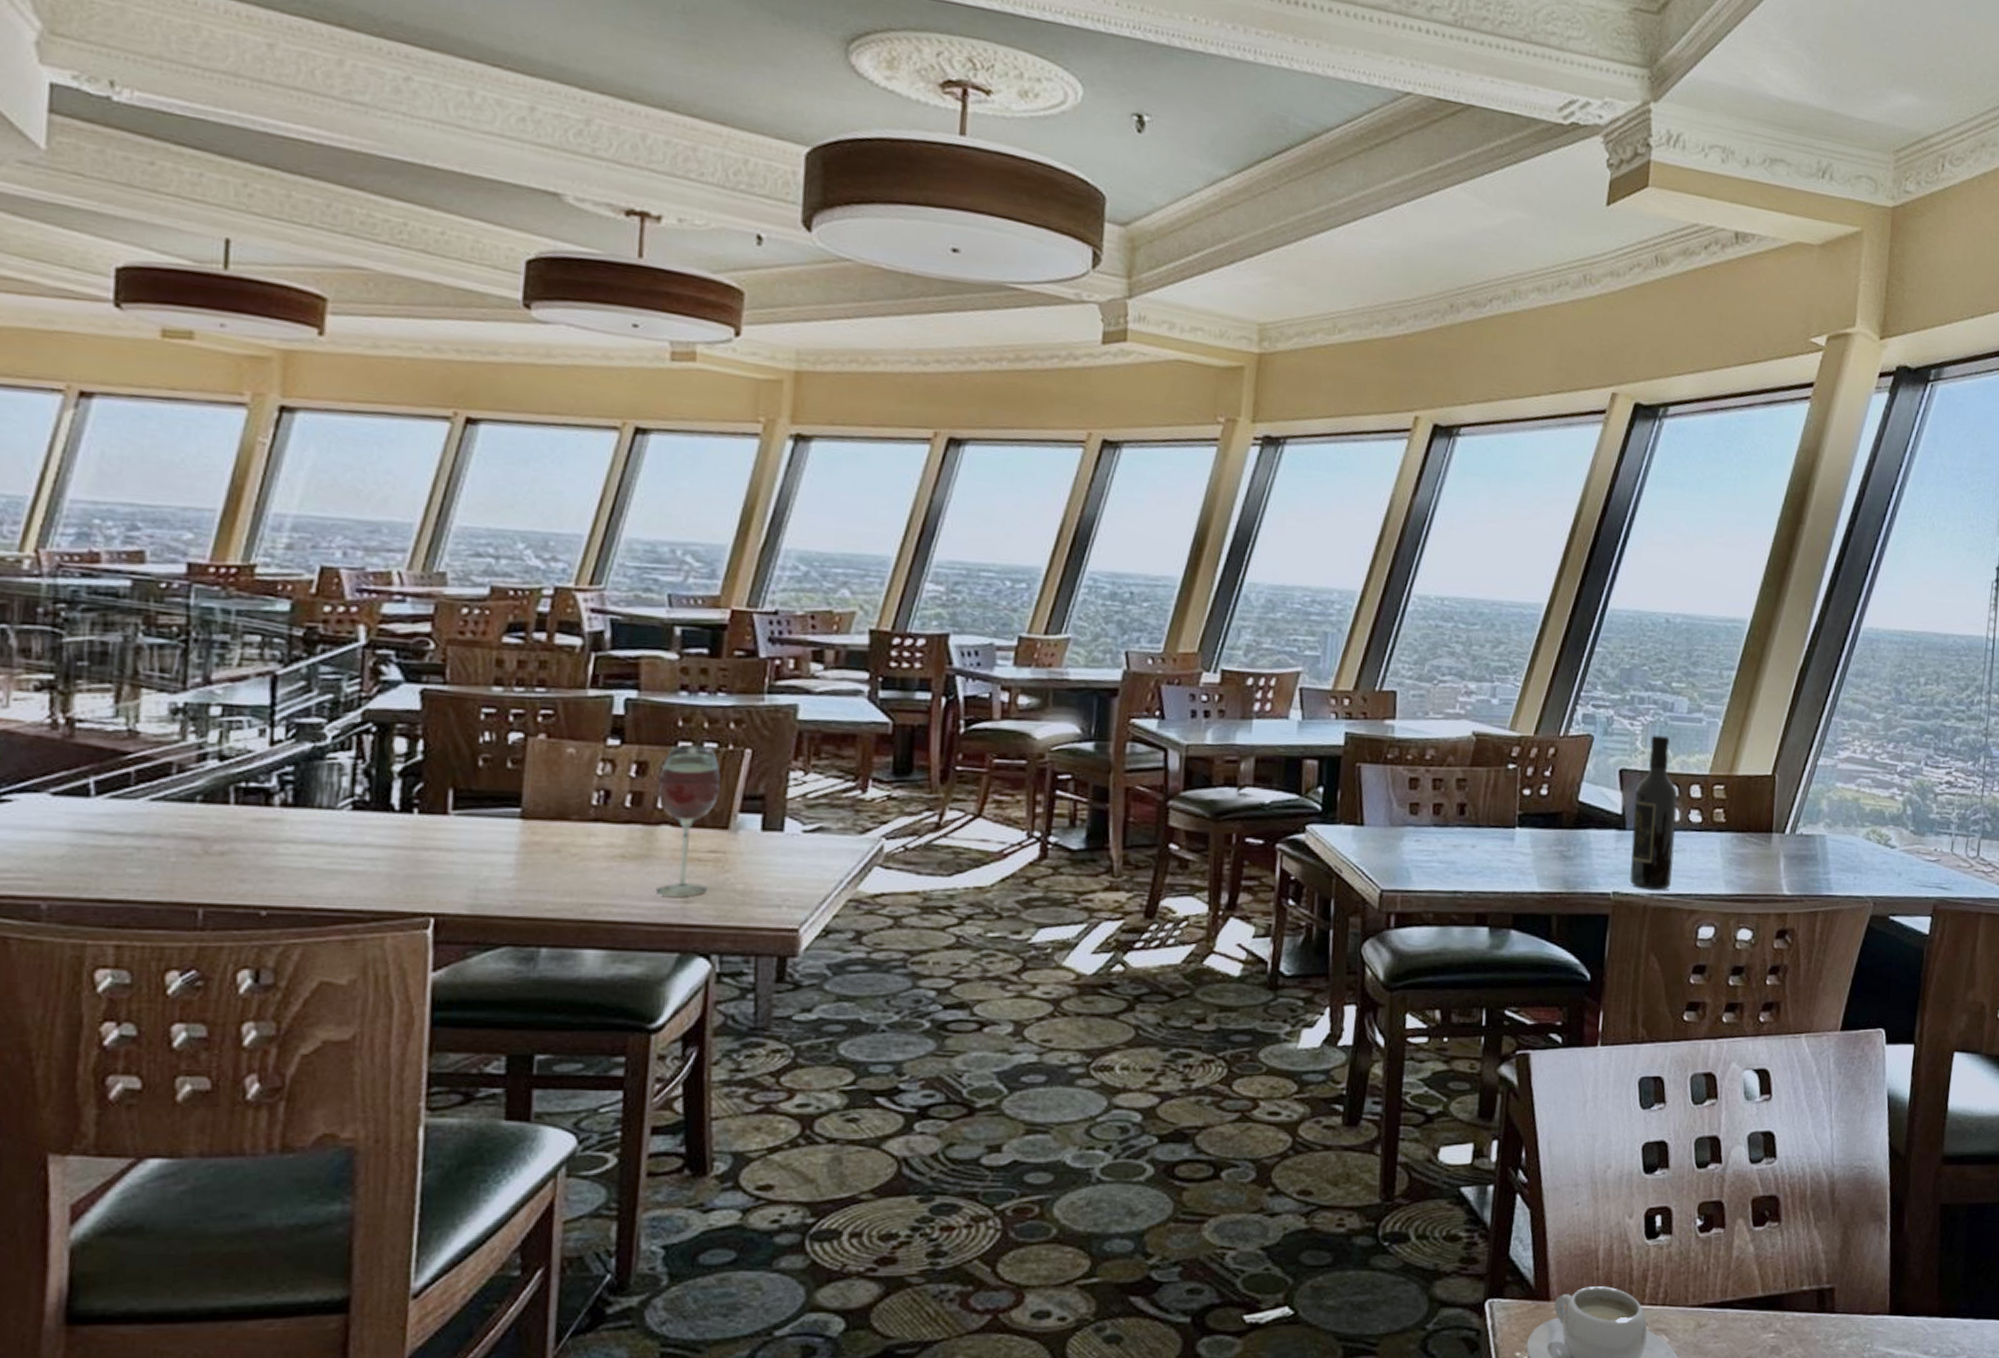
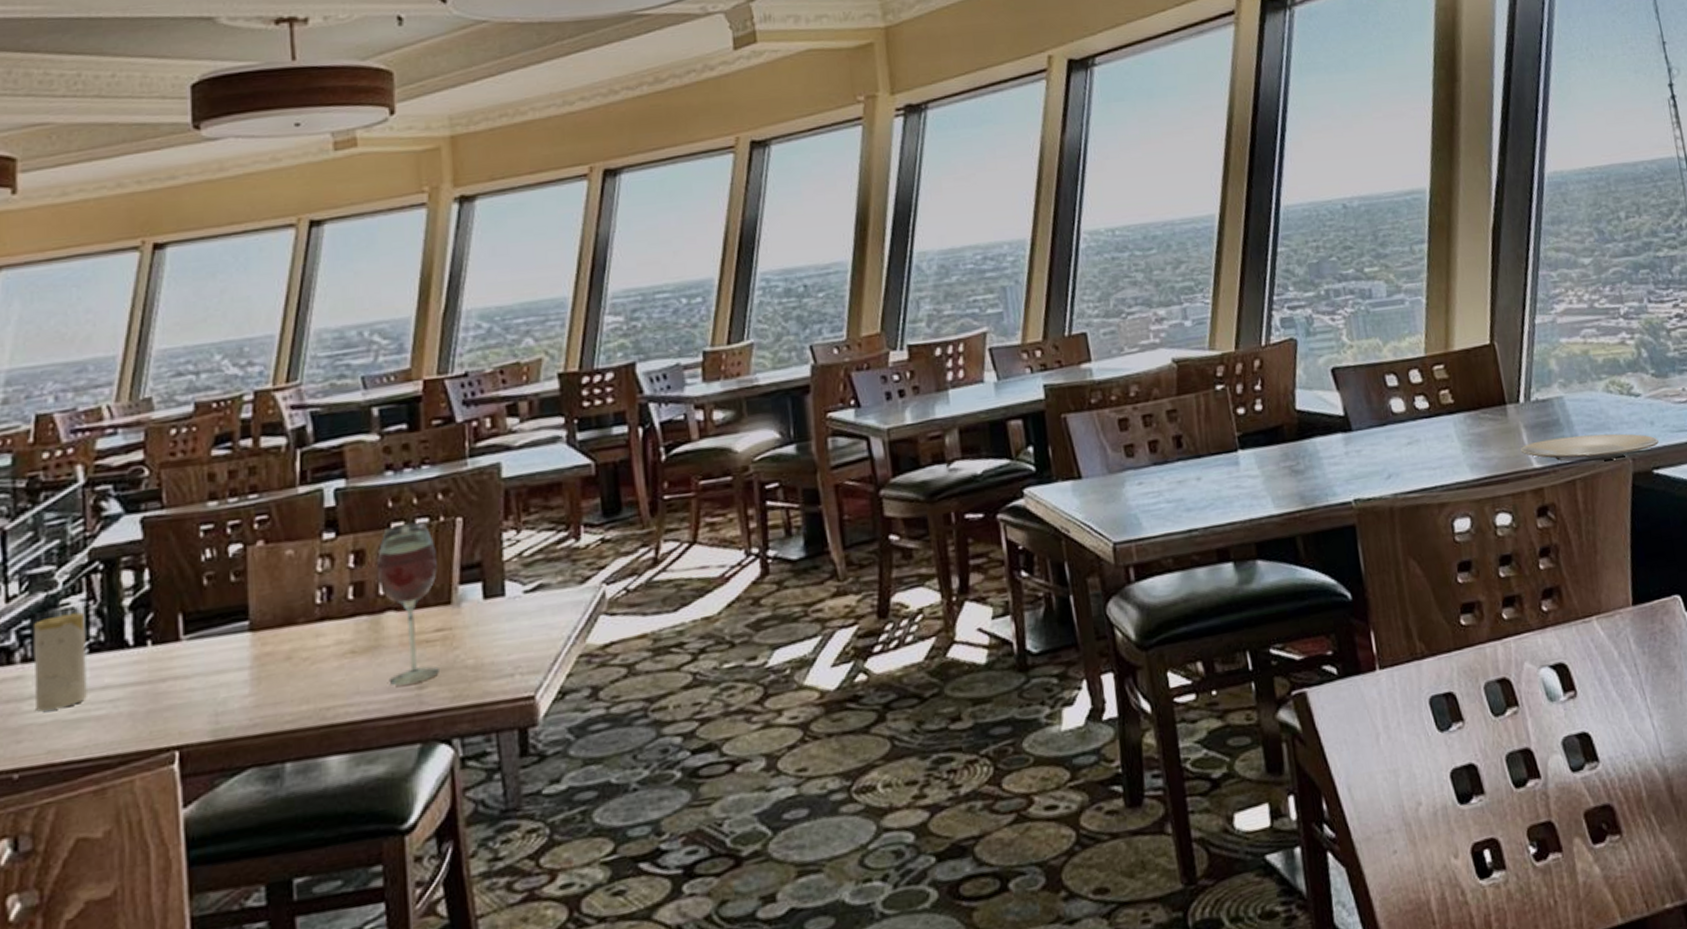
candle: none [291,767,352,857] -> present [33,612,87,712]
wine bottle: present [1628,735,1678,891] -> none [1352,324,1413,491]
plate: none [1774,871,1901,900] -> present [1519,433,1659,463]

